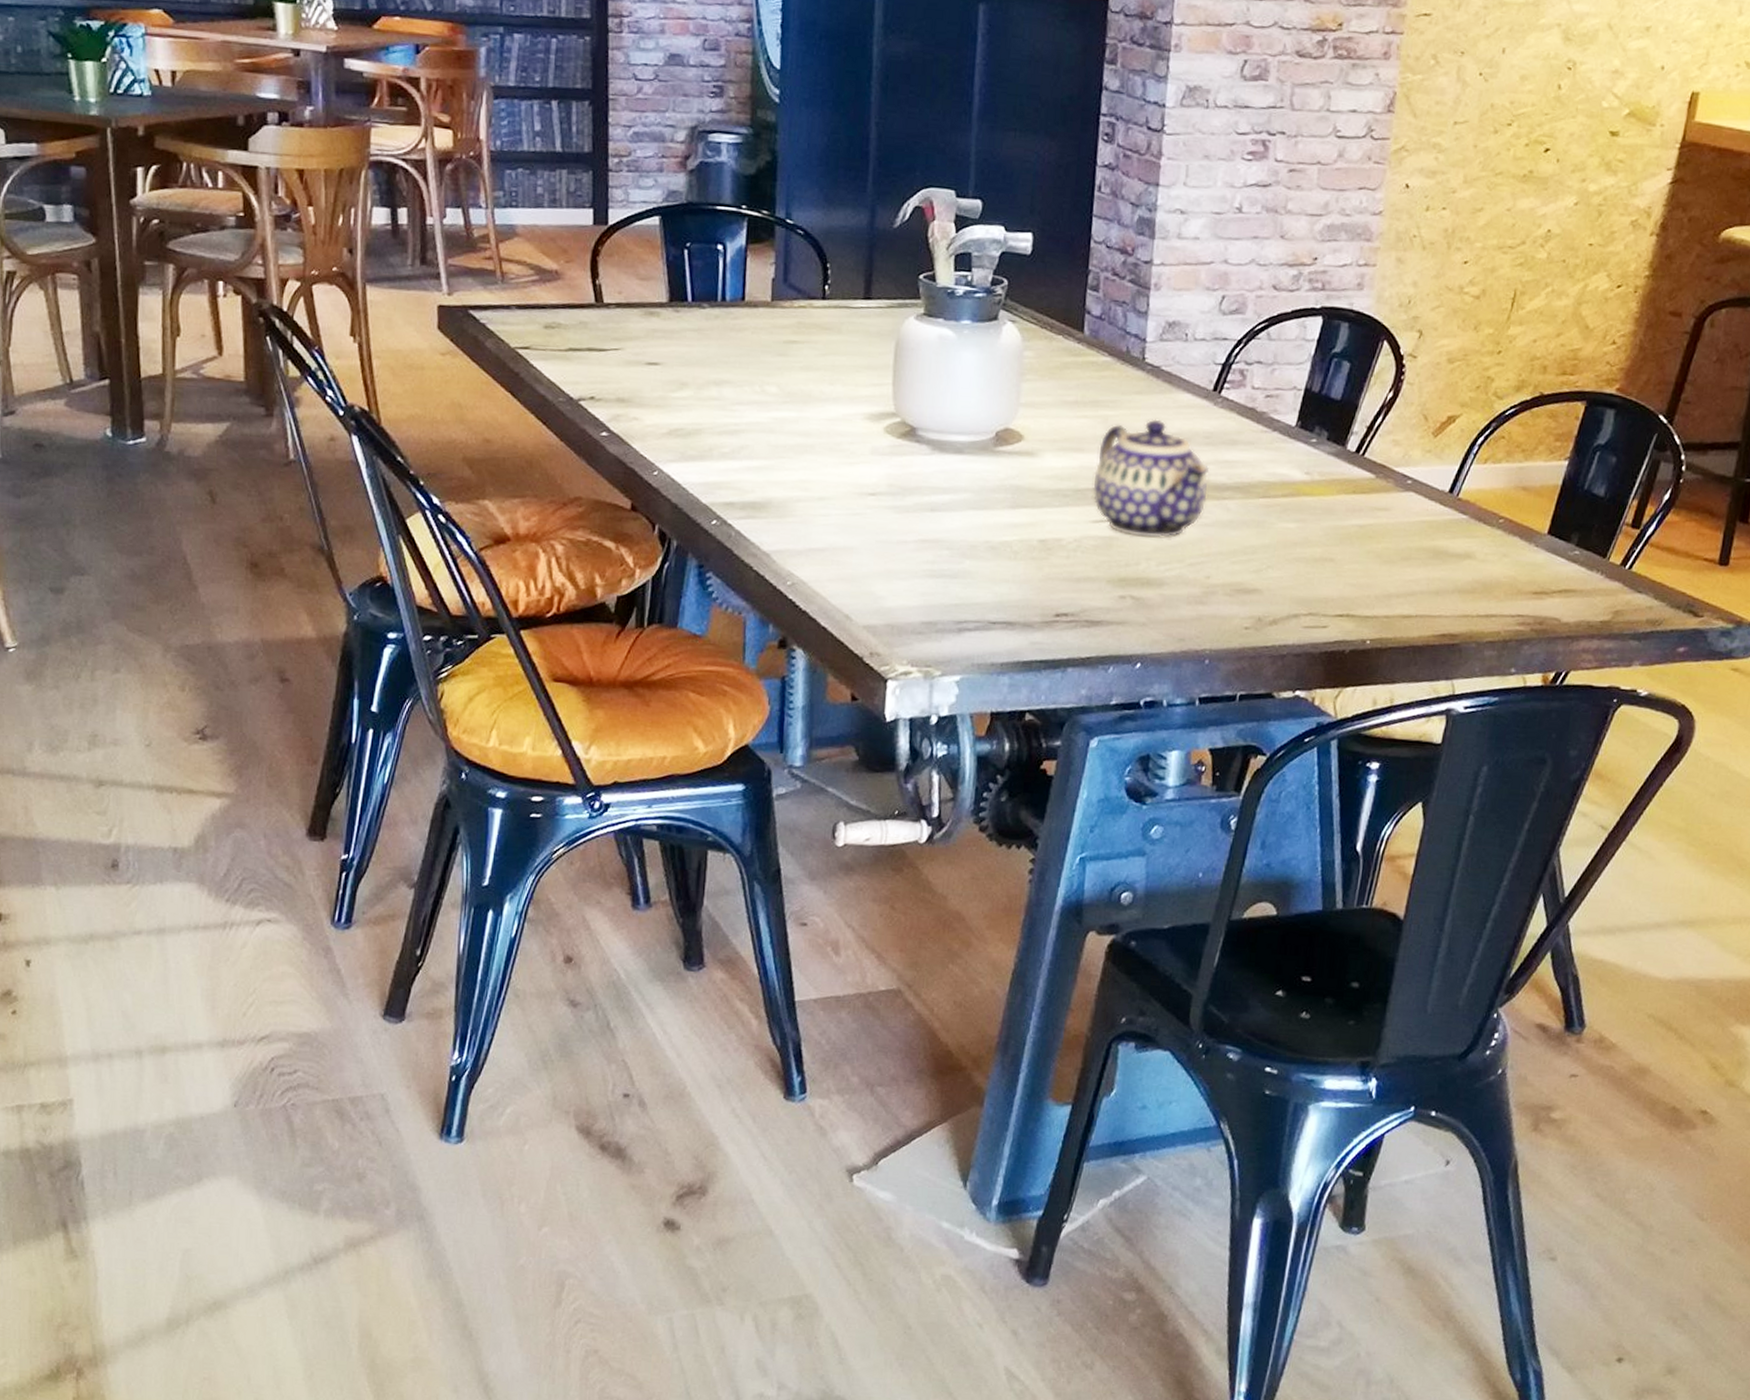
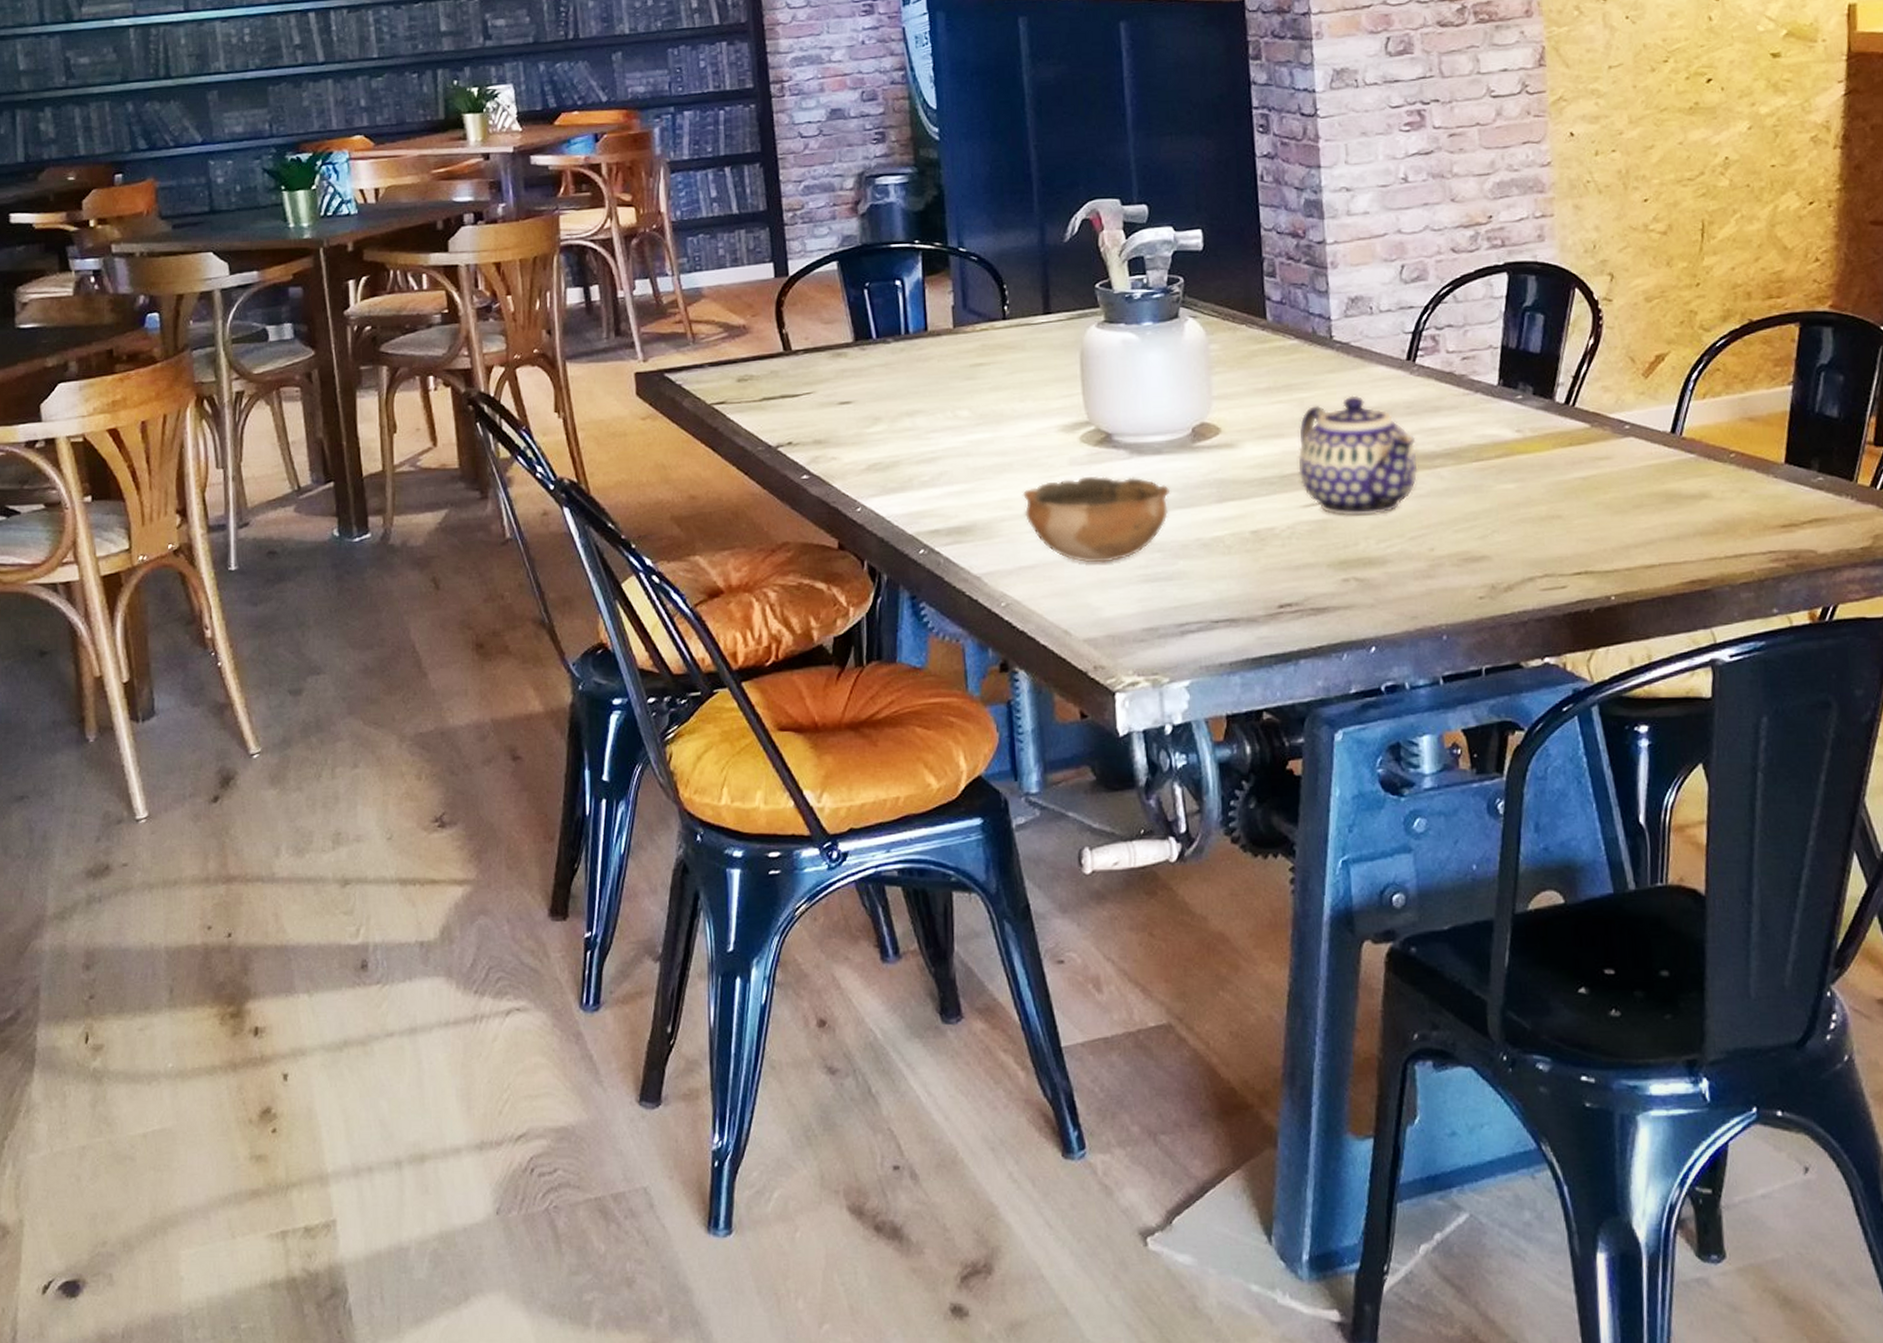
bowl: none [820,466,967,554] -> present [1022,476,1171,563]

